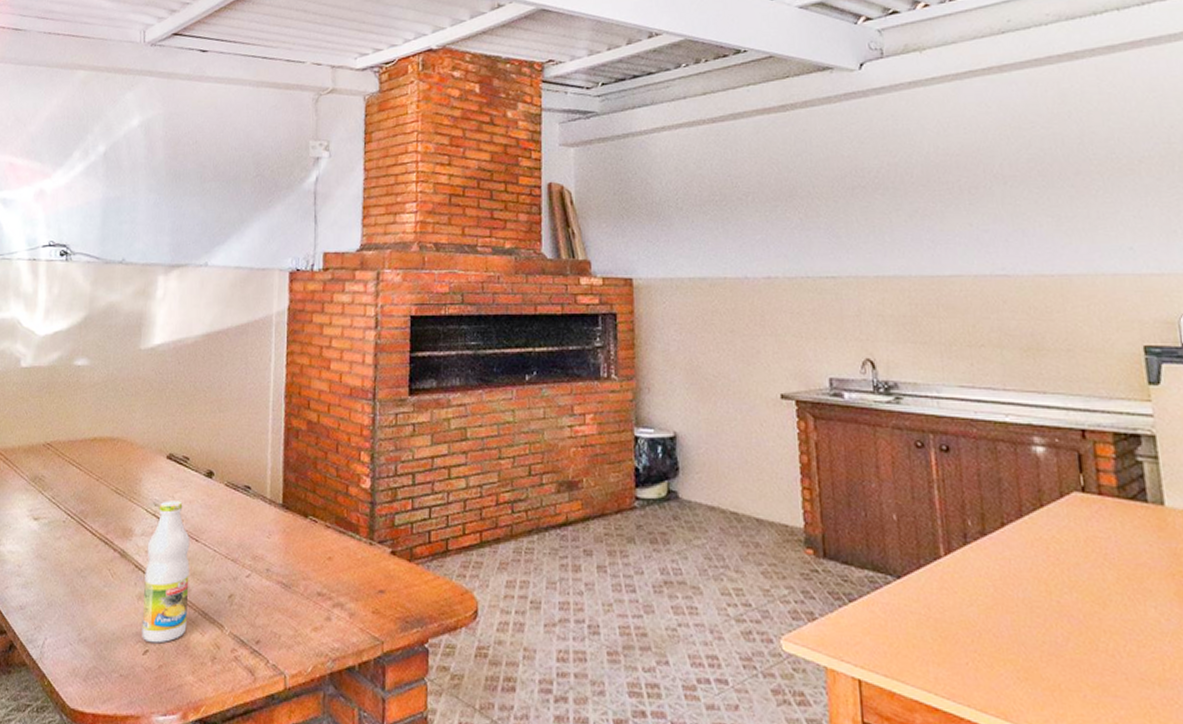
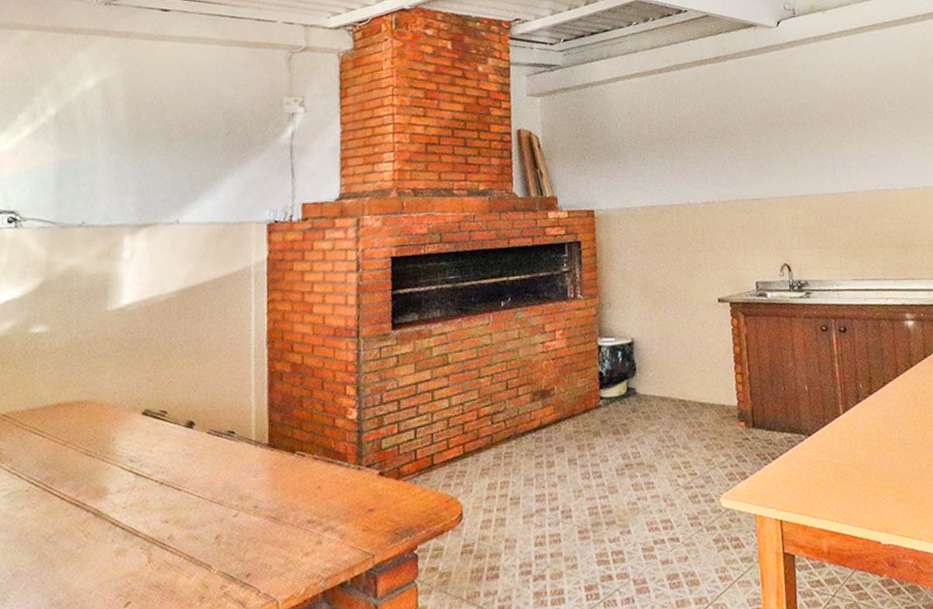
bottle: present [142,500,190,643] -> none [122,454,172,595]

